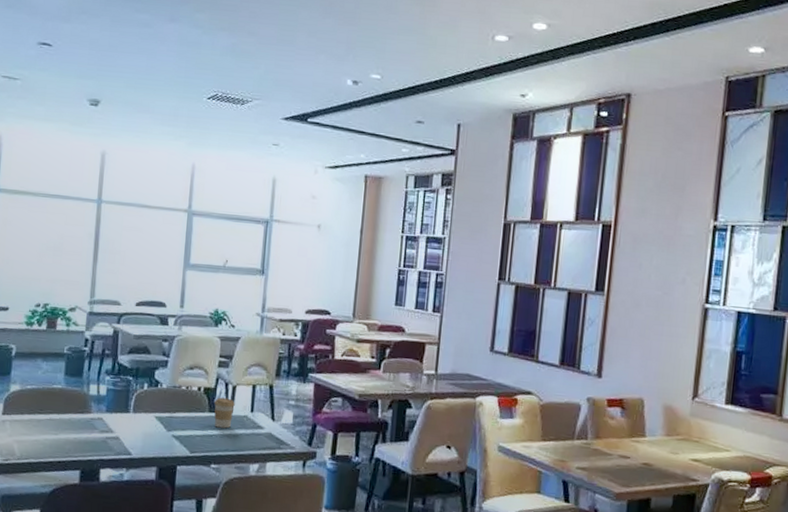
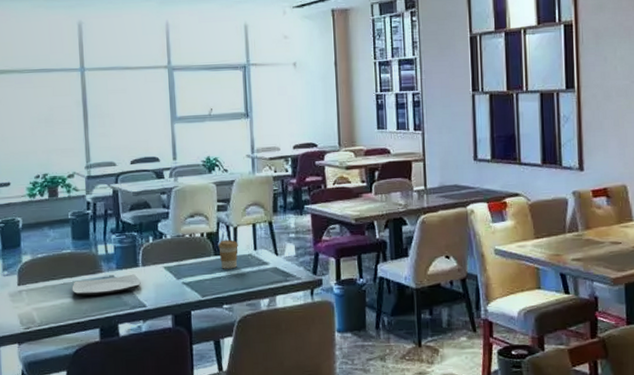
plate: none [57,418,129,437] -> present [72,274,141,296]

